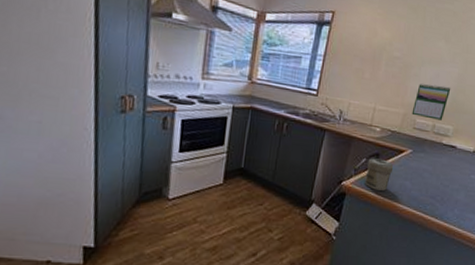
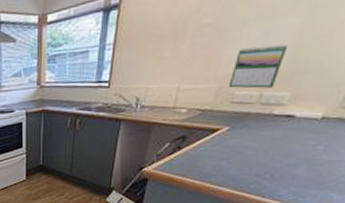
jar: present [365,158,394,191] -> none [169,141,205,173]

